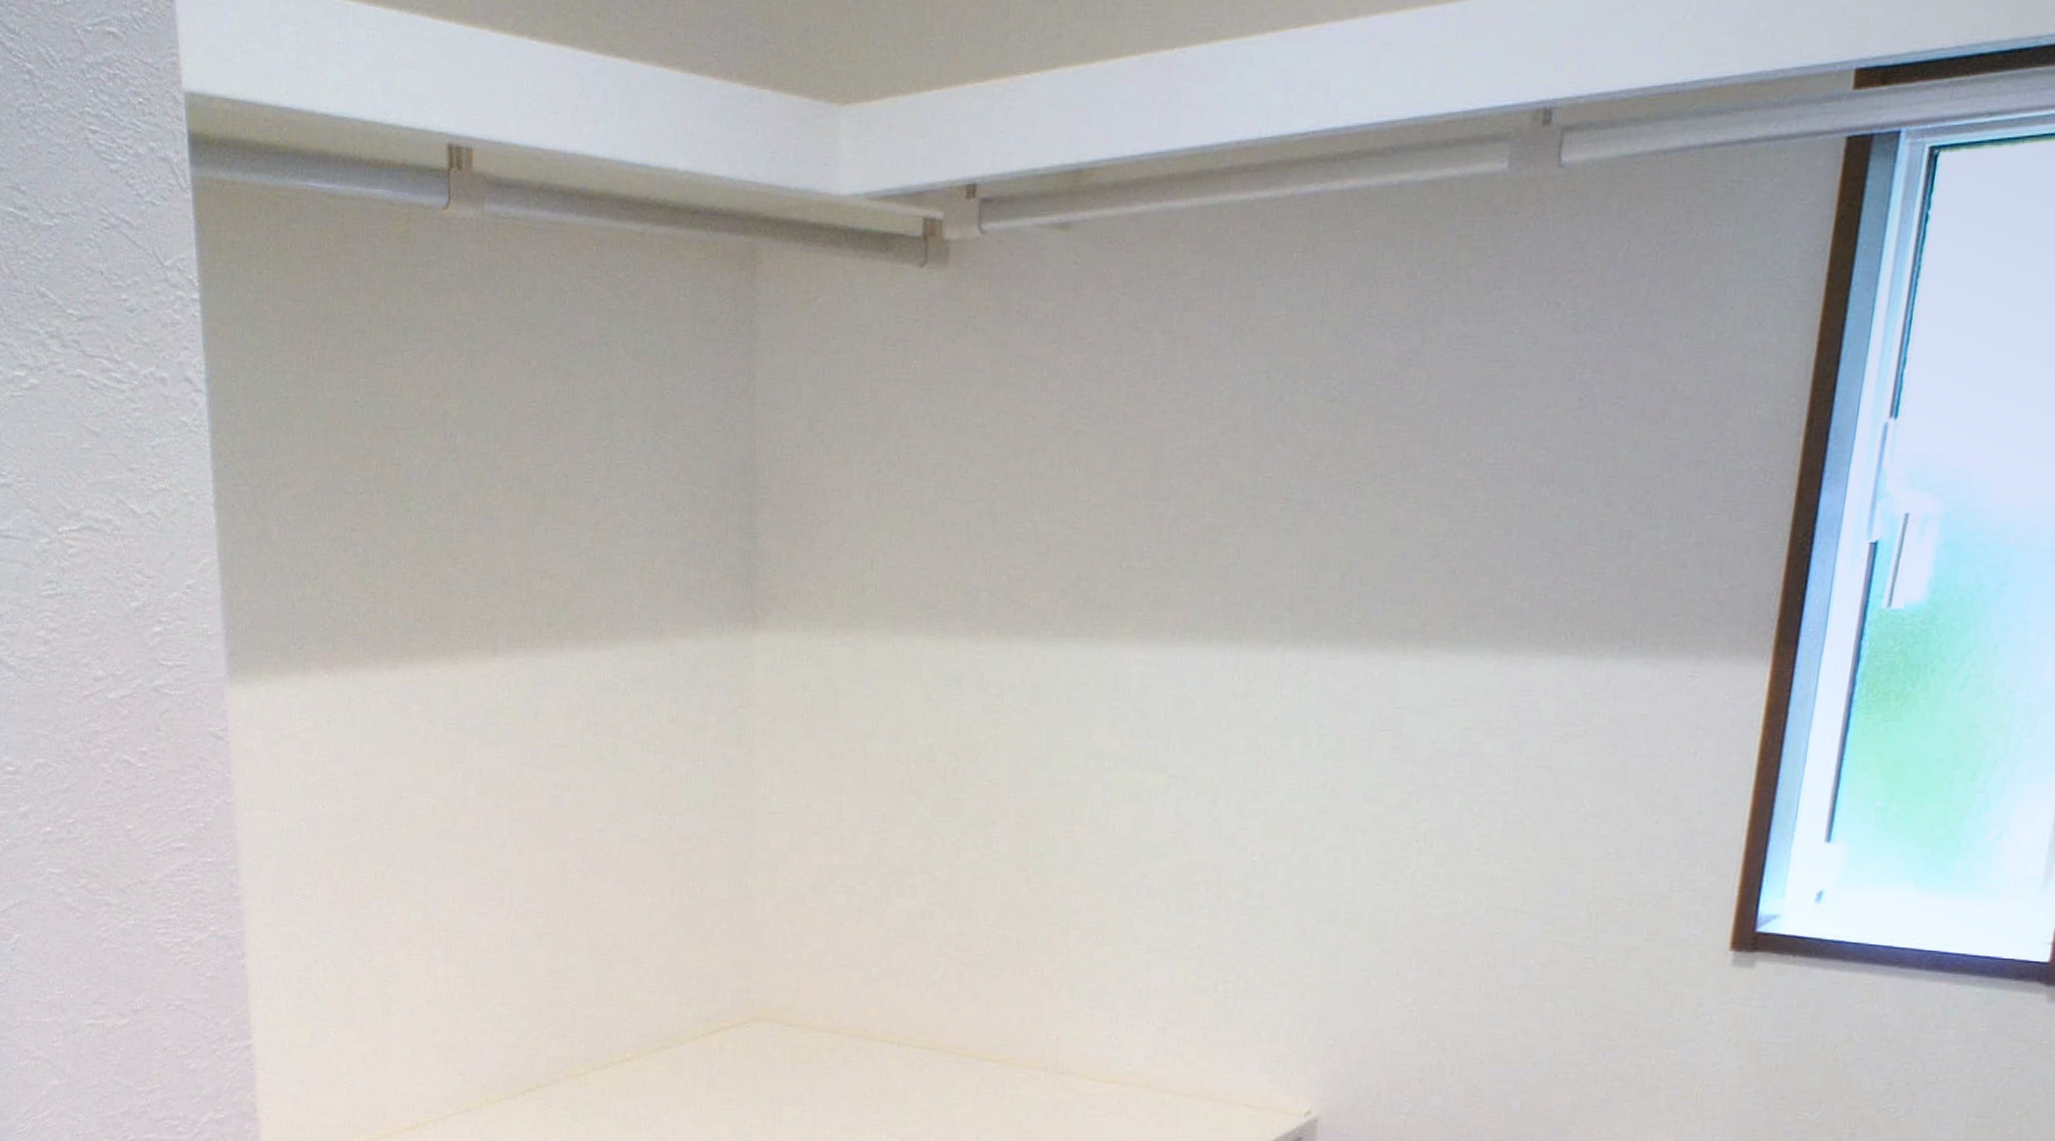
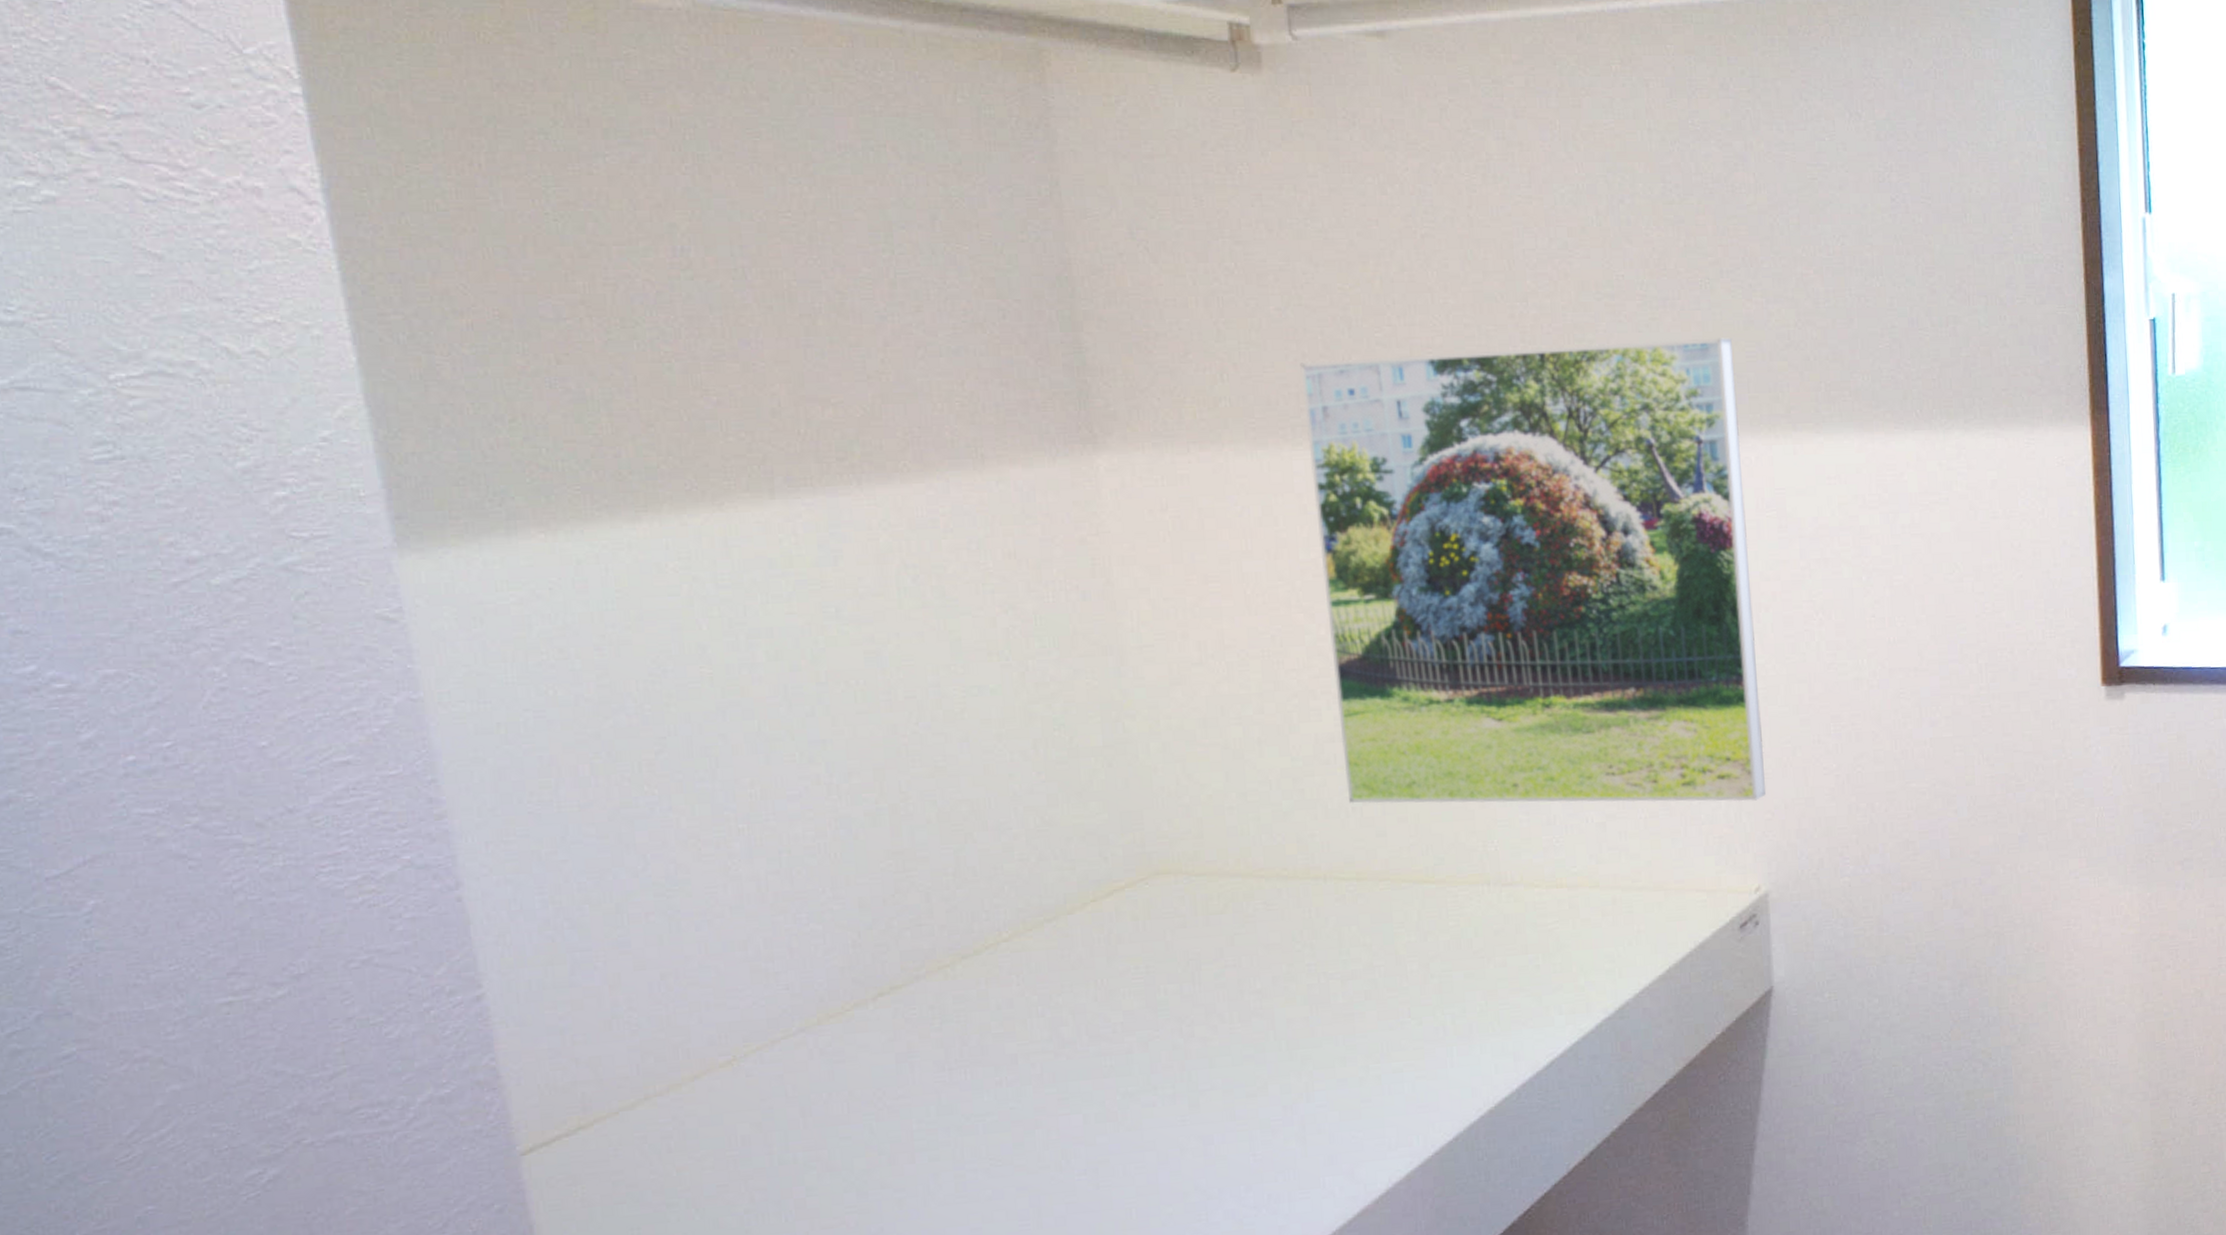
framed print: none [930,545,1374,1025] -> present [1300,338,1766,804]

